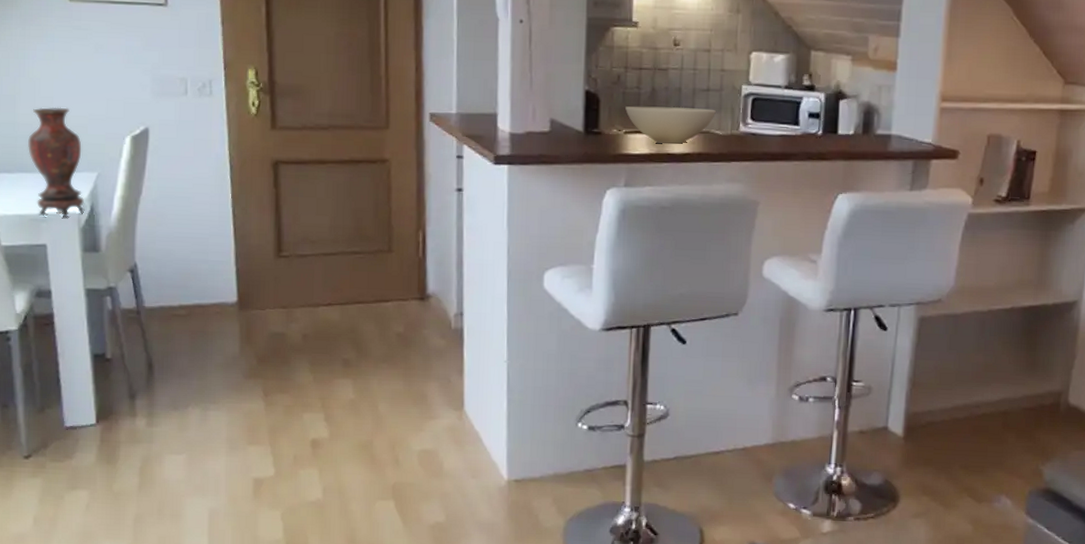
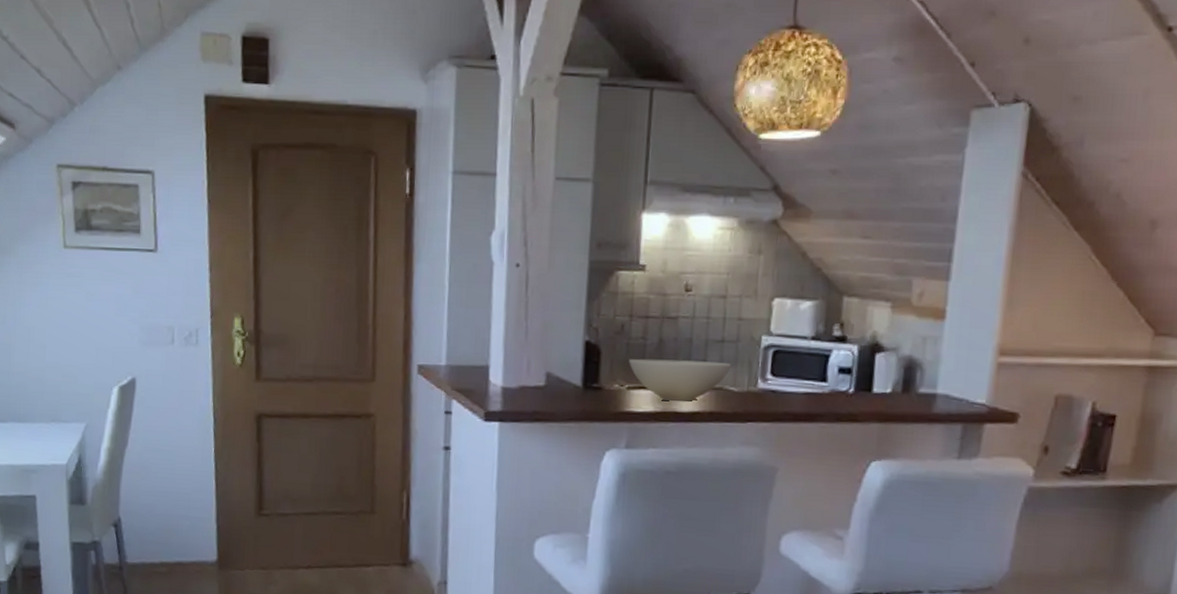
vase: present [28,107,84,217] -> none [21,356,72,468]

